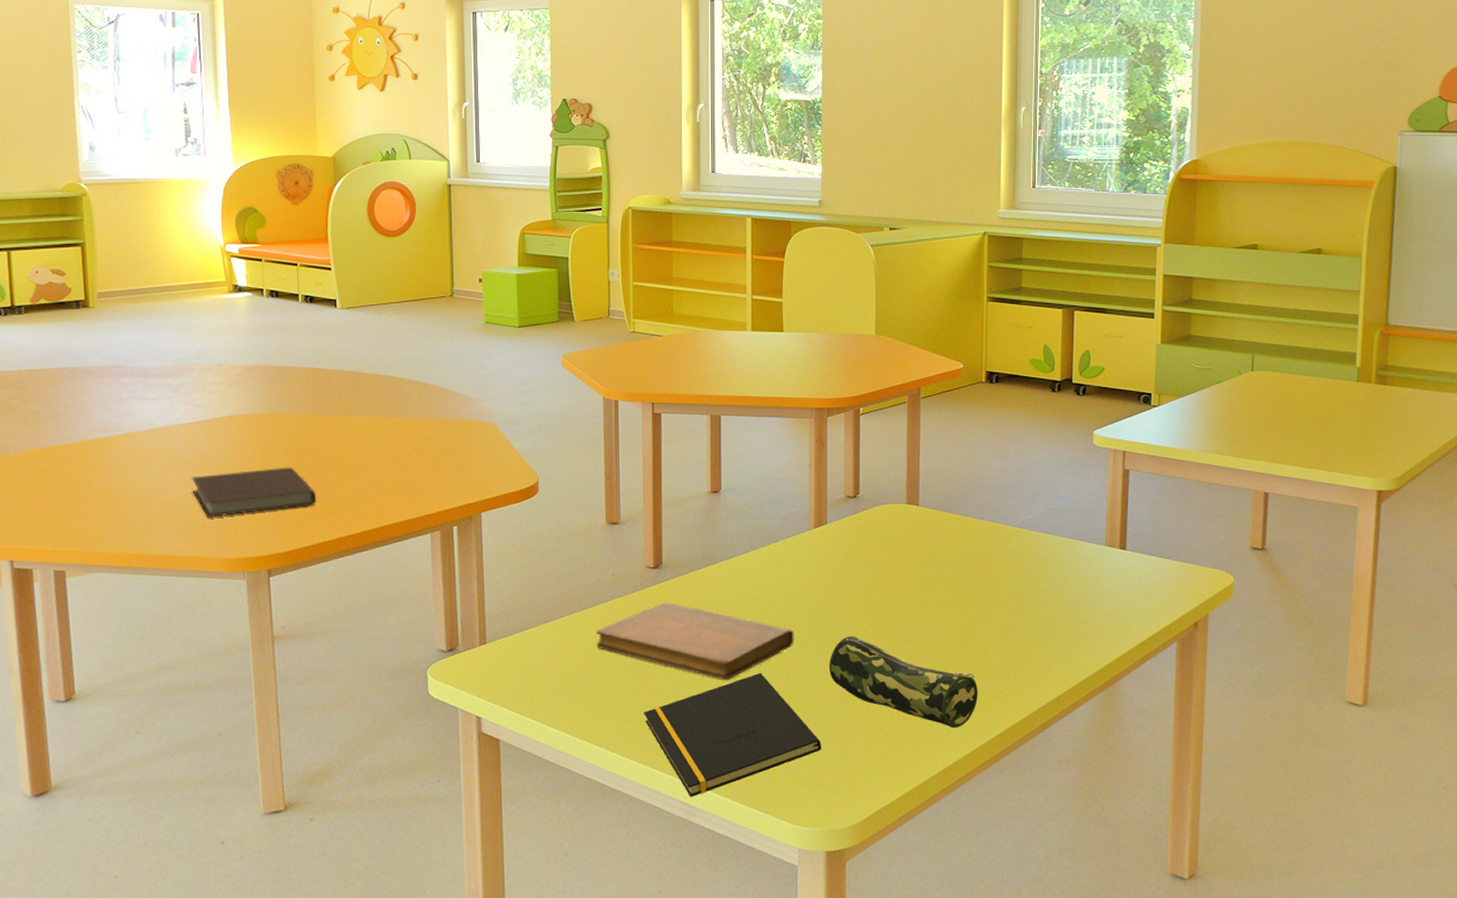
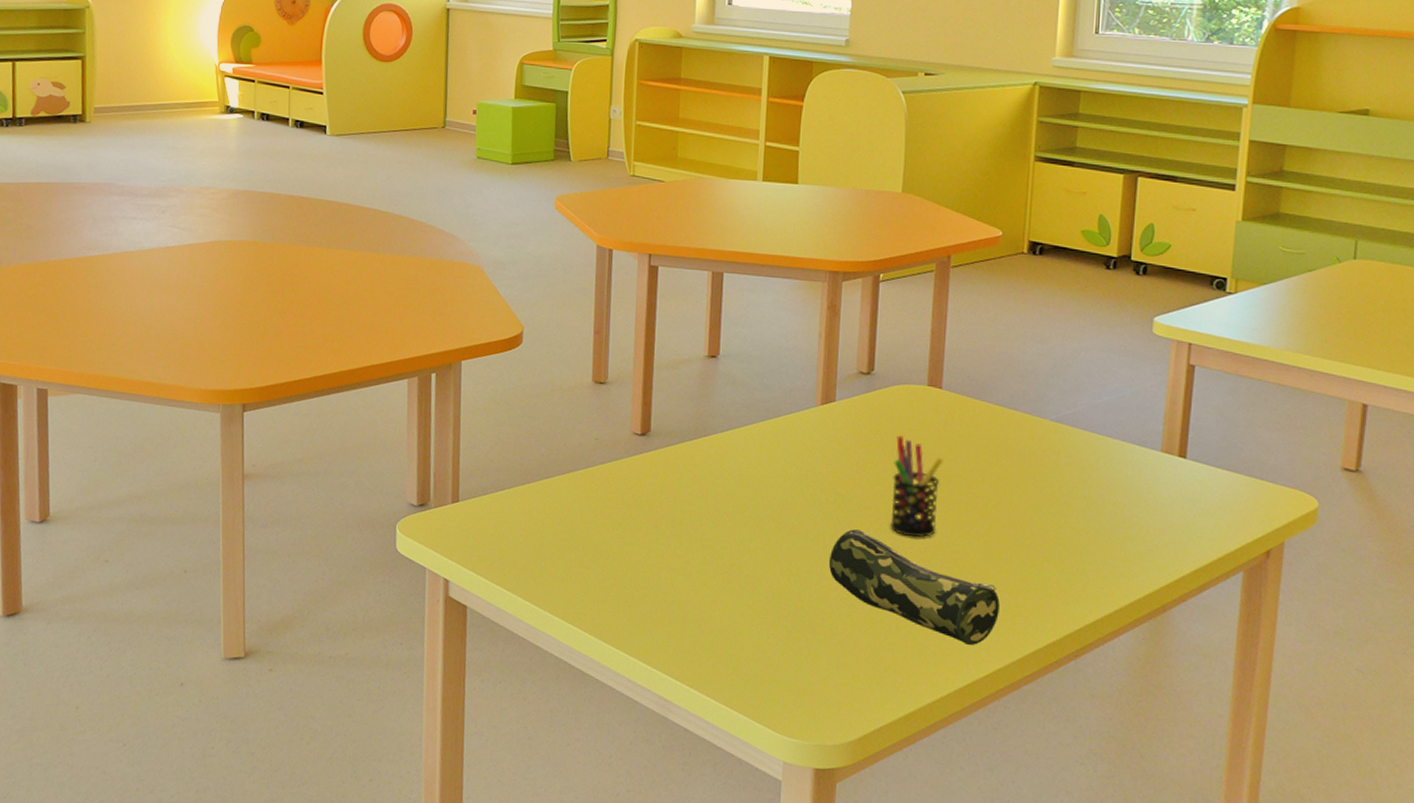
notebook: present [191,467,316,518] -> none [173,298,294,346]
notebook: present [596,602,794,681] -> none [574,473,792,566]
notepad: present [644,673,822,798] -> none [621,561,816,692]
pen holder: none [881,549,923,639] -> present [890,435,943,538]

